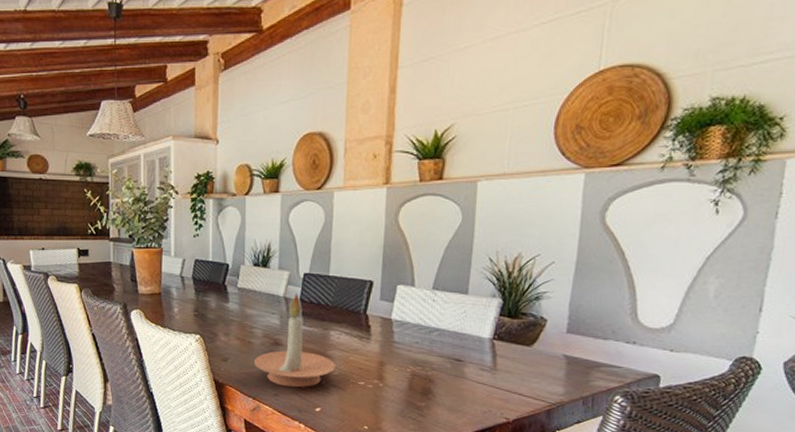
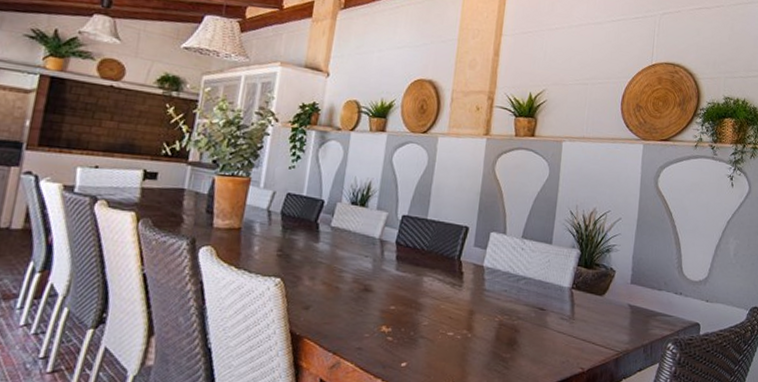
candle holder: present [254,293,335,388] -> none [339,235,426,340]

